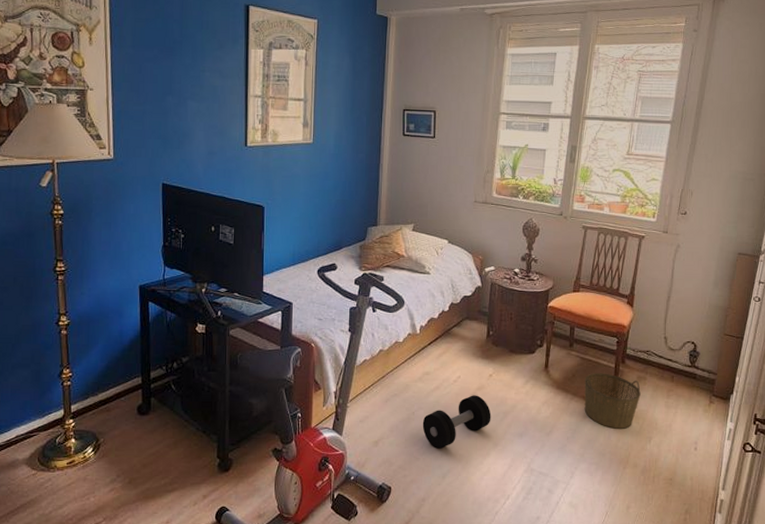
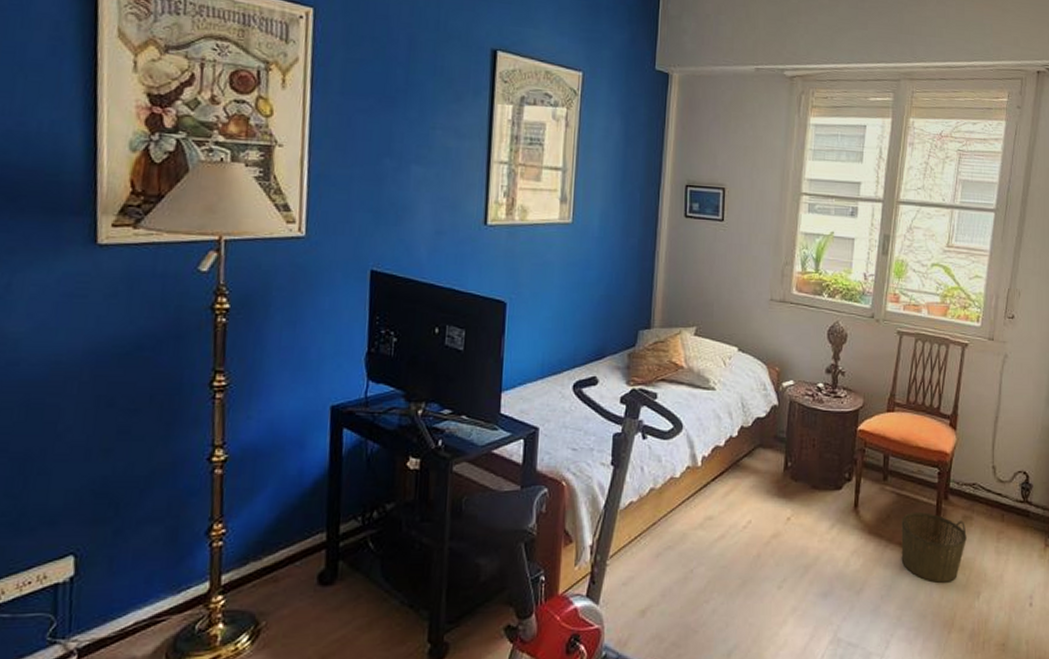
dumbbell: present [422,395,491,449] -> none [703,544,789,617]

